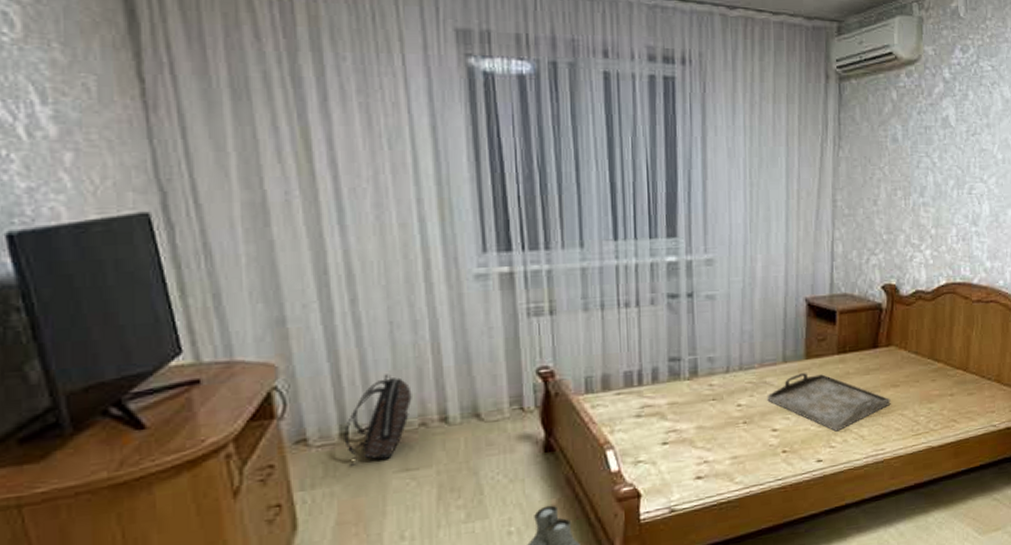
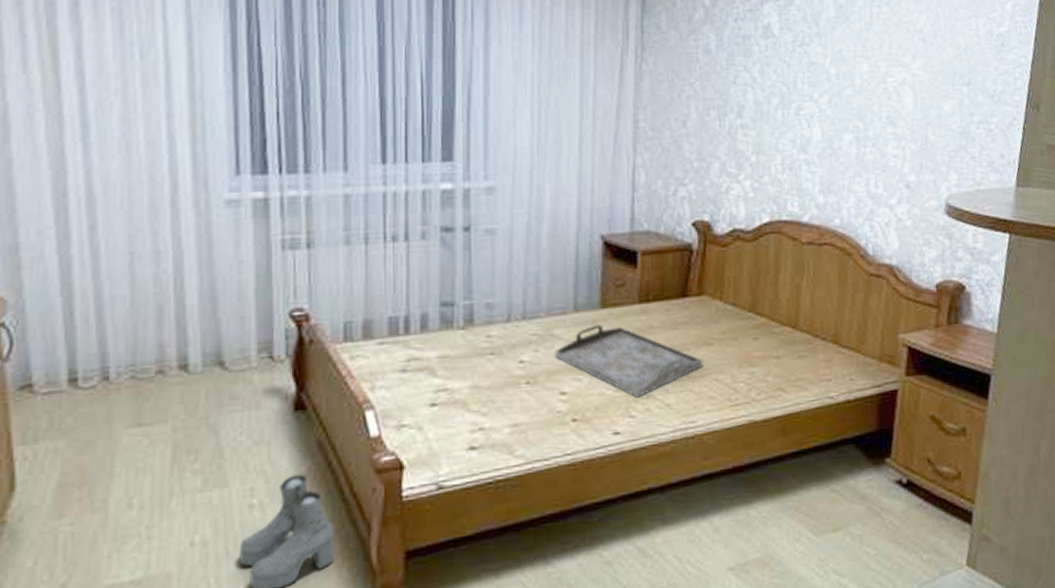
backpack: present [344,374,412,466] -> none [72,312,150,418]

